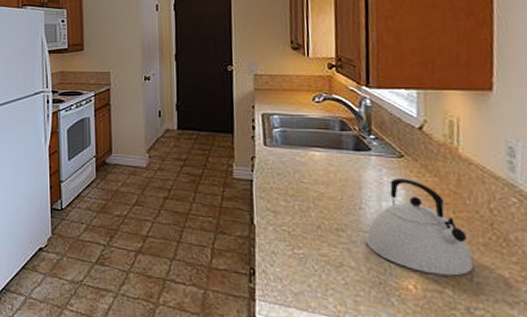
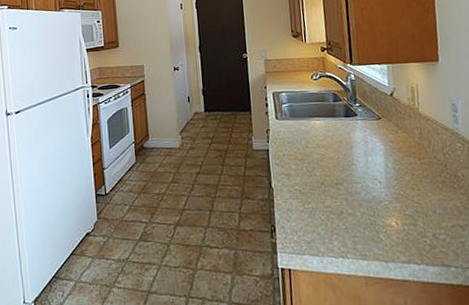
kettle: present [366,179,474,276] -> none [358,136,436,211]

